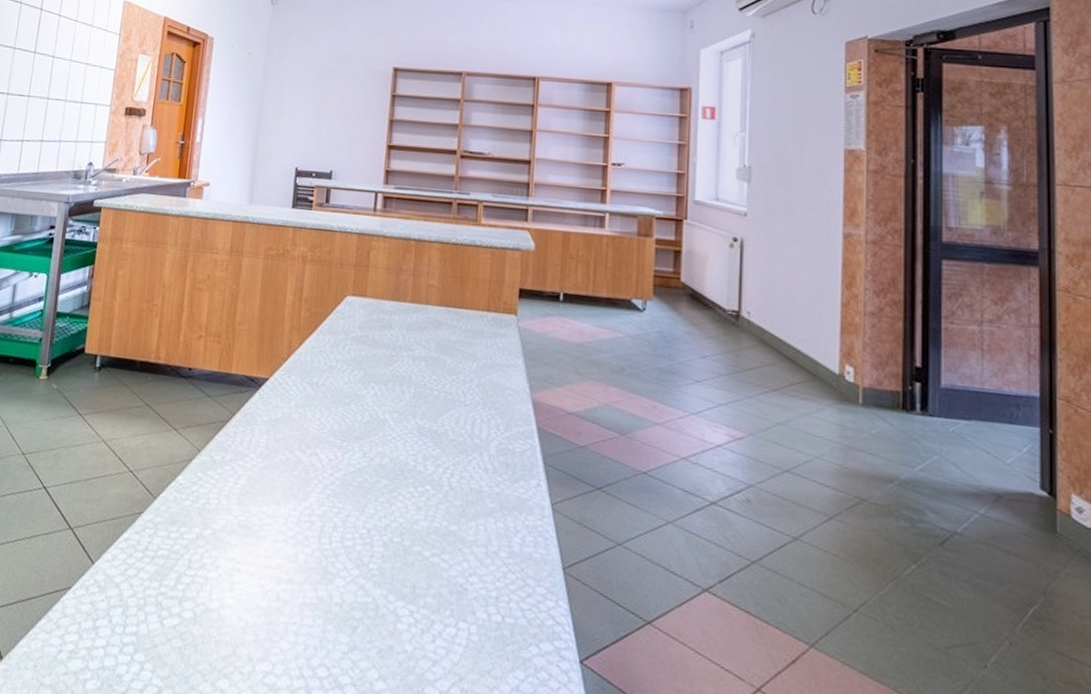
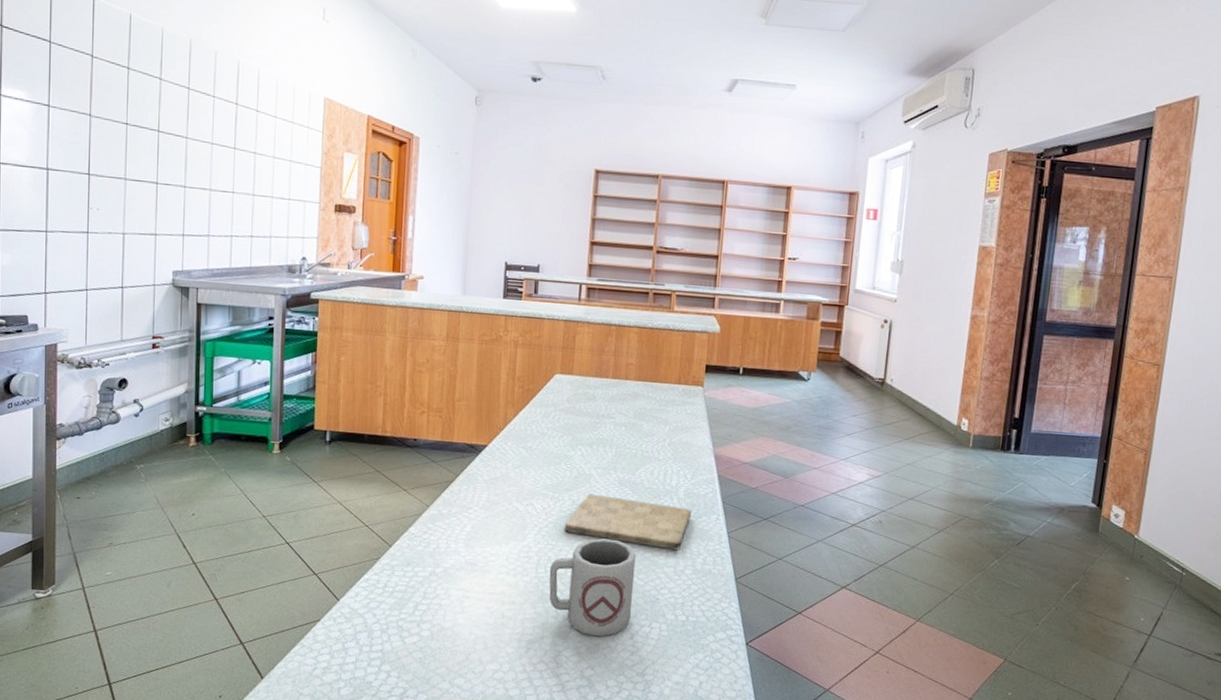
cup: none [333,502,439,637] -> present [549,538,636,637]
cutting board: none [353,444,505,525] -> present [564,493,691,551]

